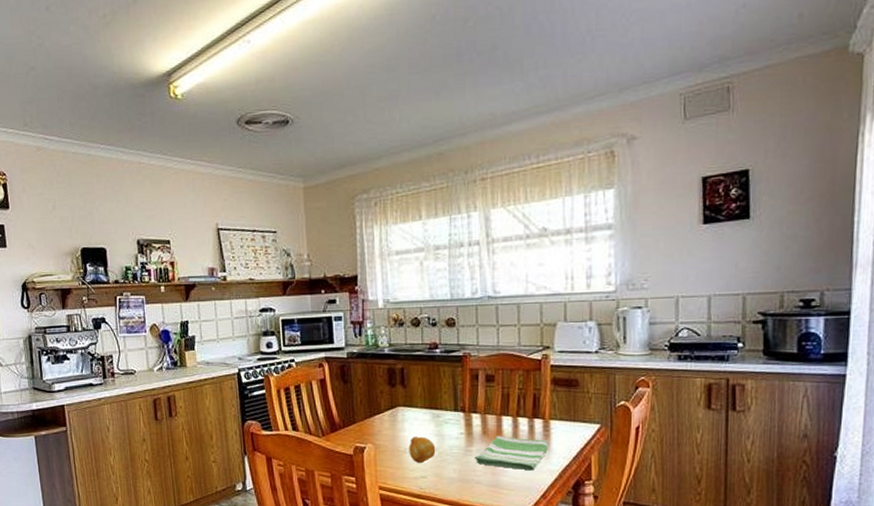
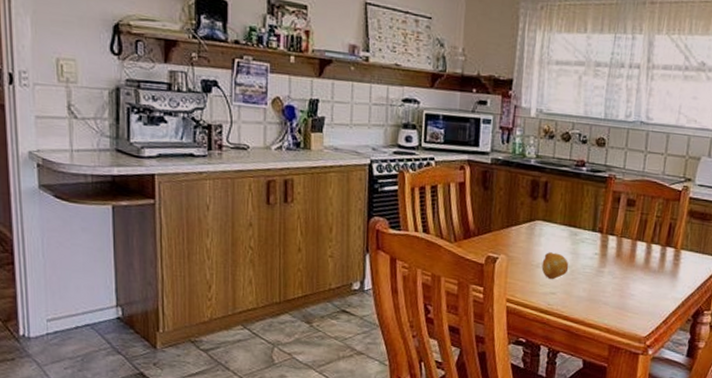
dish towel: present [474,436,549,471] -> none [605,260,678,297]

